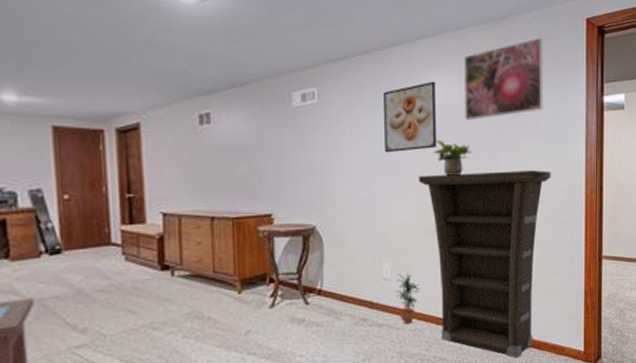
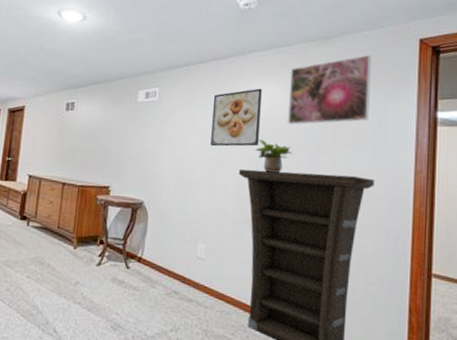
potted plant: present [395,273,421,324] -> none [207,255,232,305]

